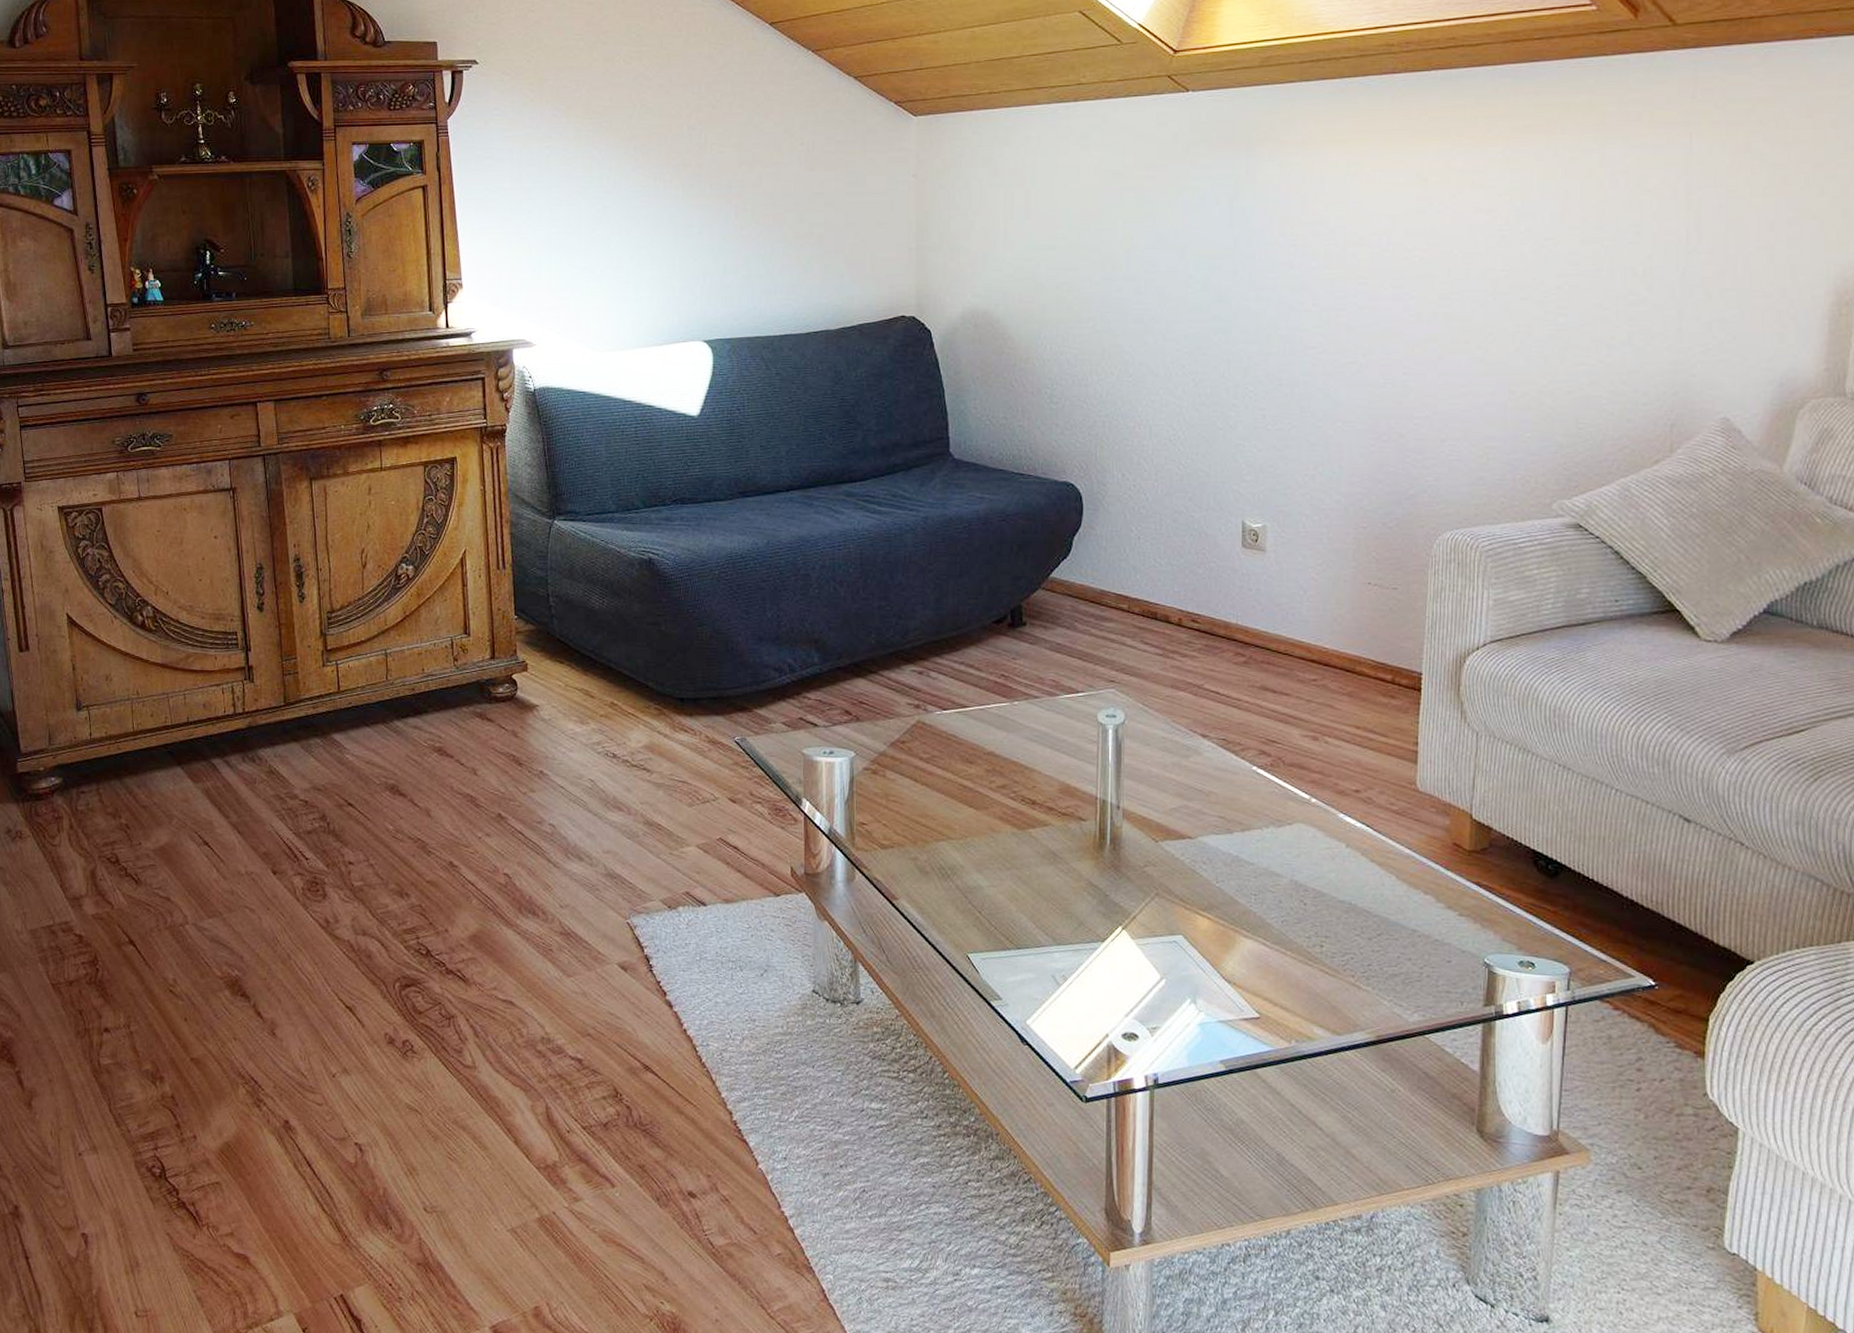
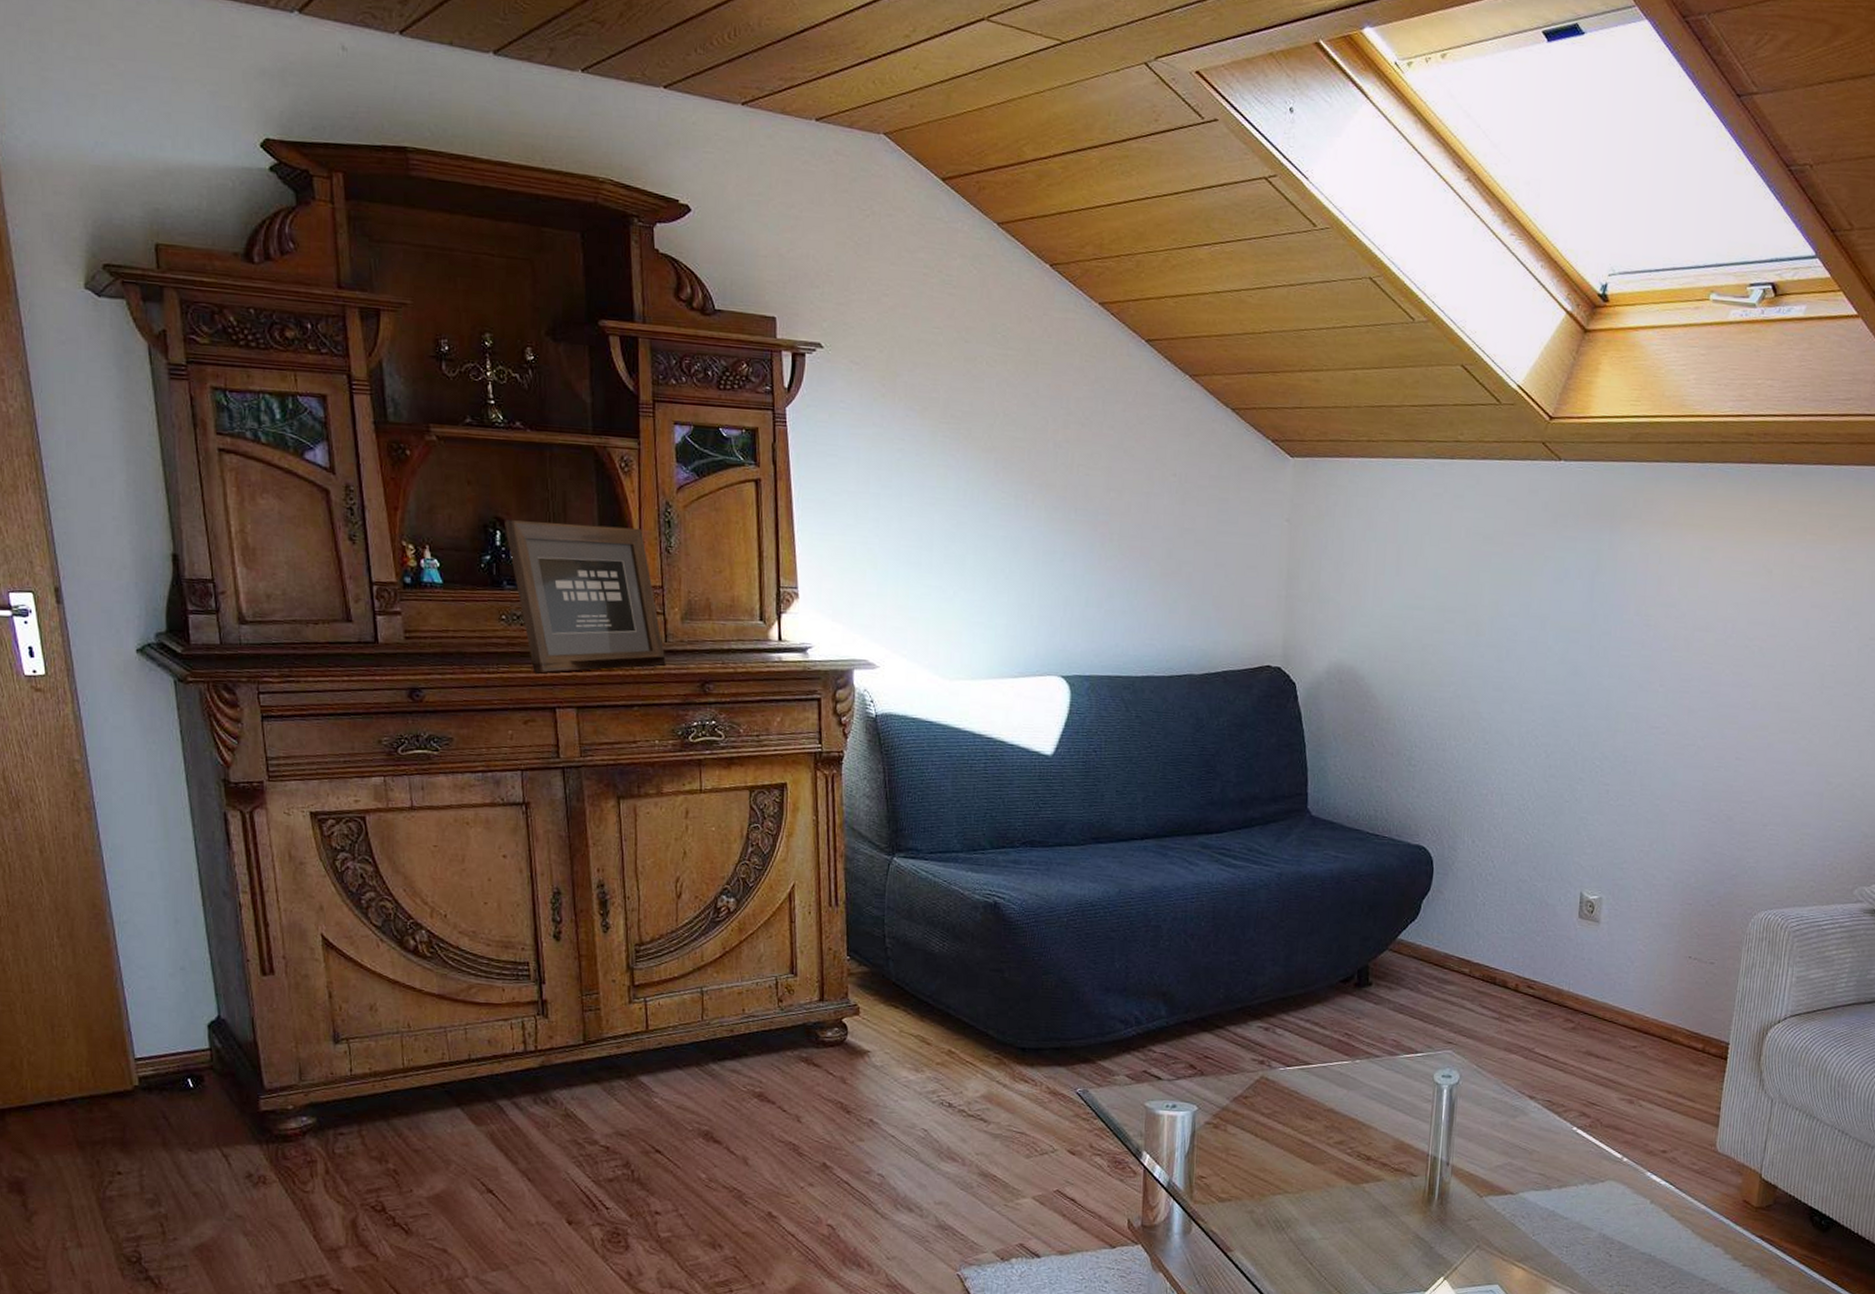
picture frame: none [213,238,349,373] -> present [505,520,666,674]

